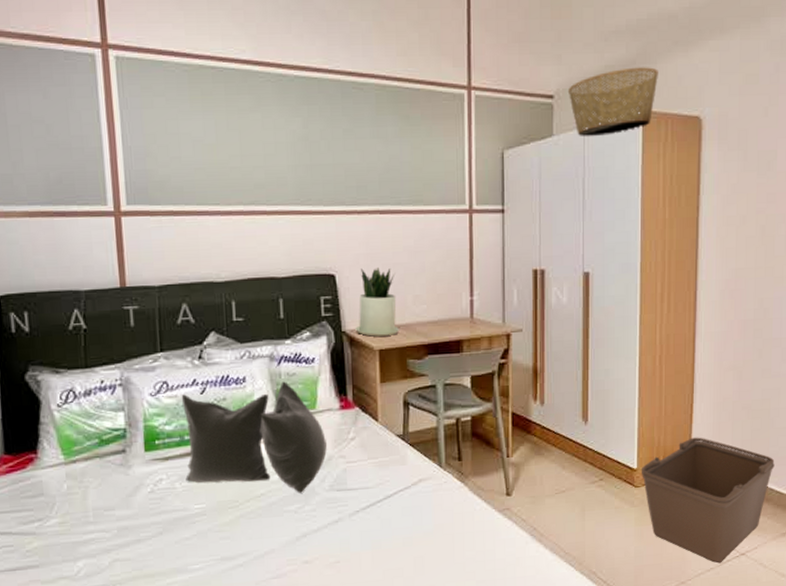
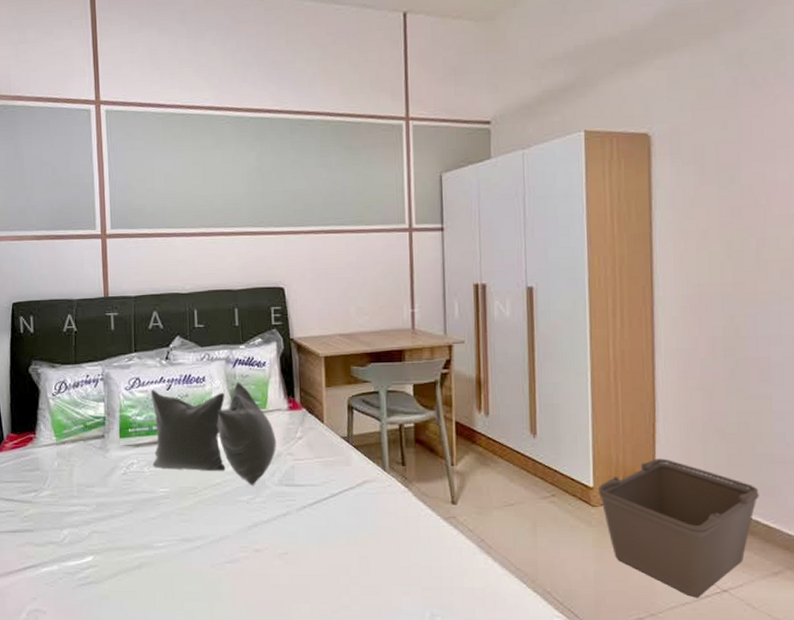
planter: present [355,268,399,337] -> none [302,282,343,344]
basket: present [567,67,658,137] -> none [504,89,600,158]

